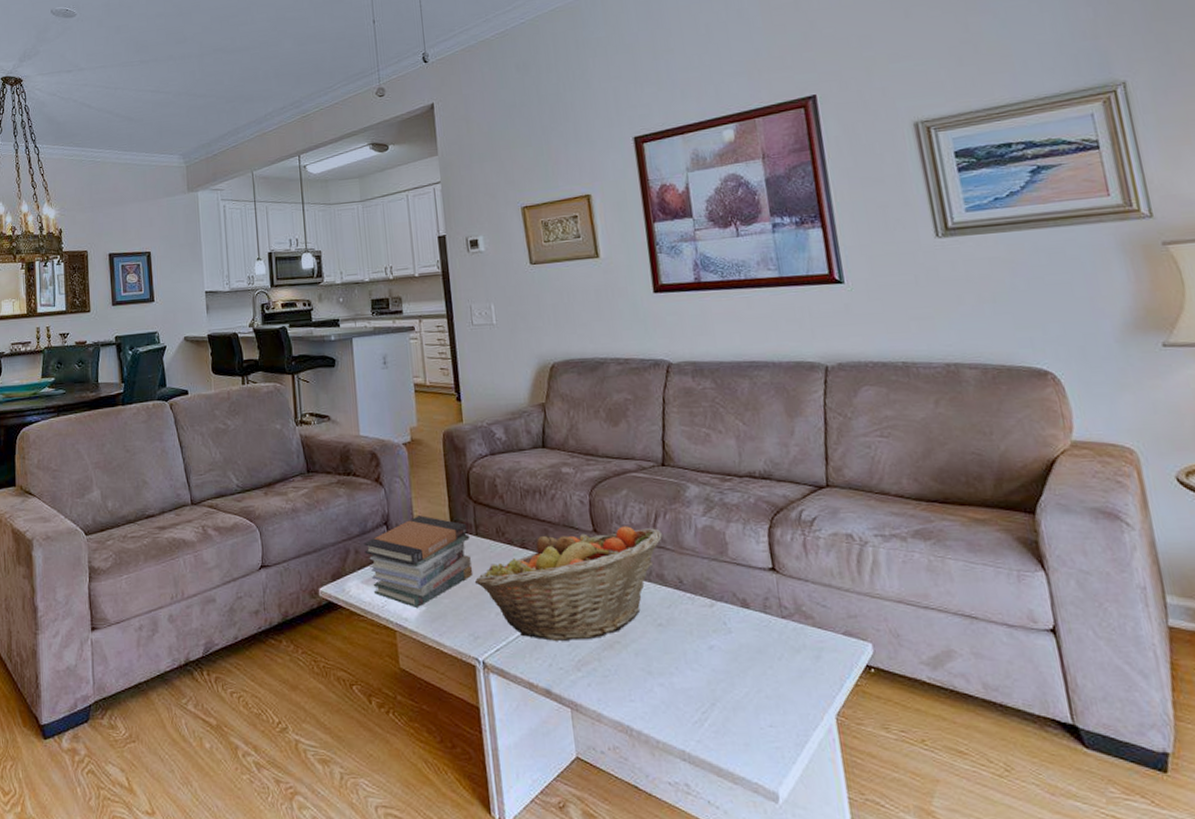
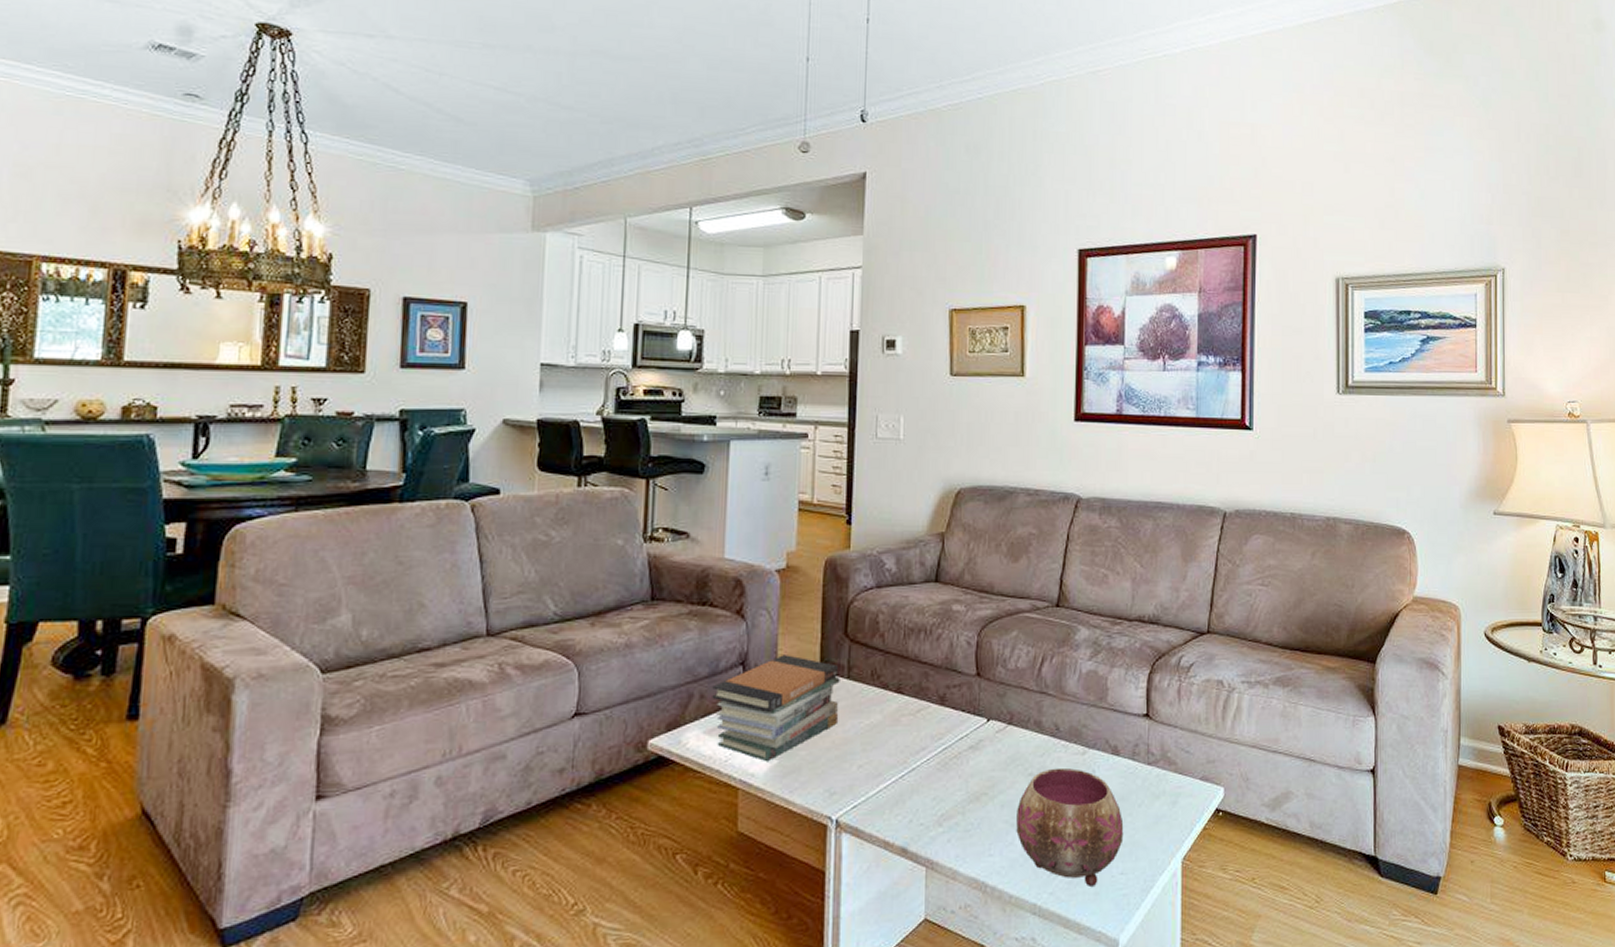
fruit basket: present [474,526,662,641] -> none [838,670,1046,795]
bowl: none [651,619,768,737] -> present [1016,767,1124,886]

